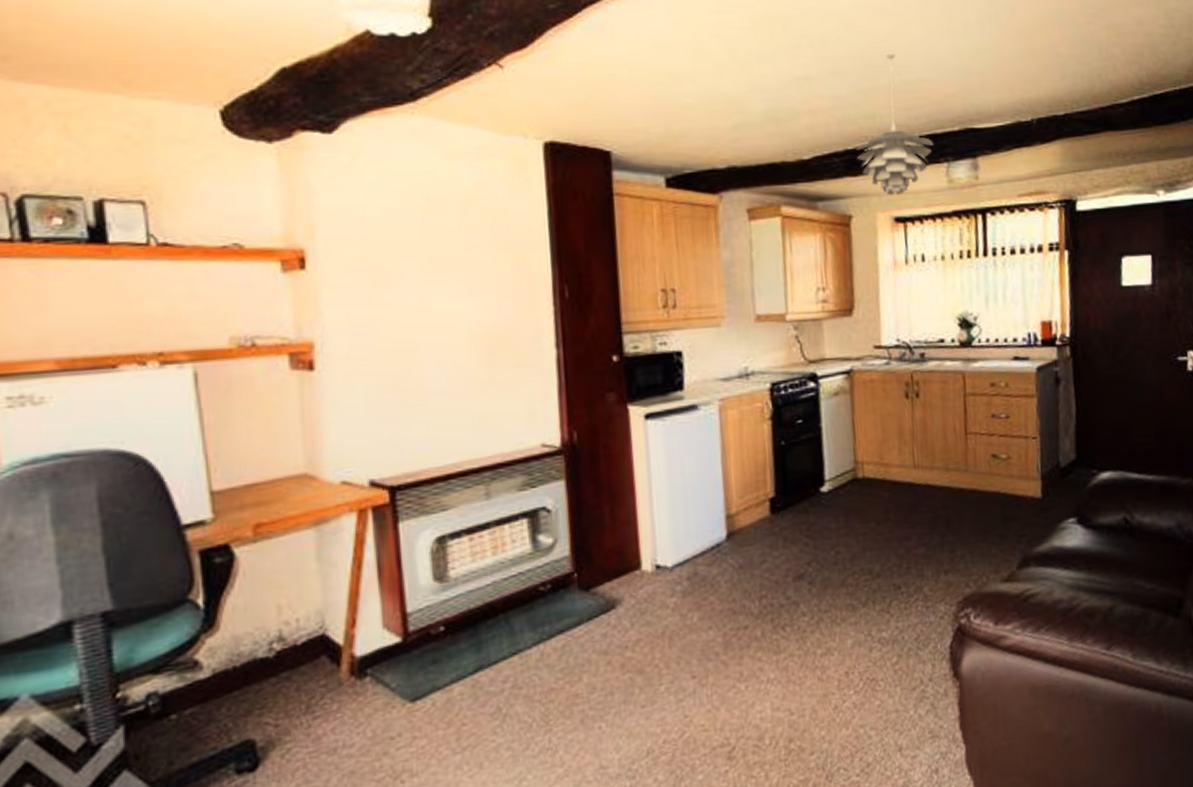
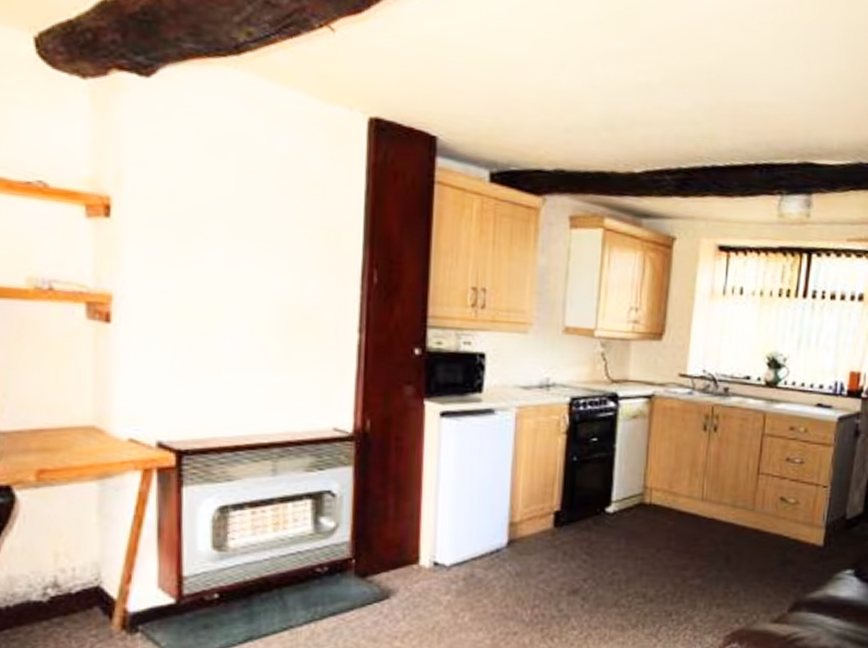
pendant light: present [856,53,934,196] -> none [688,72,770,223]

